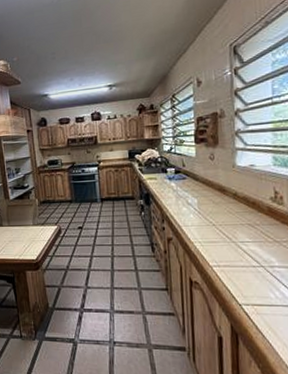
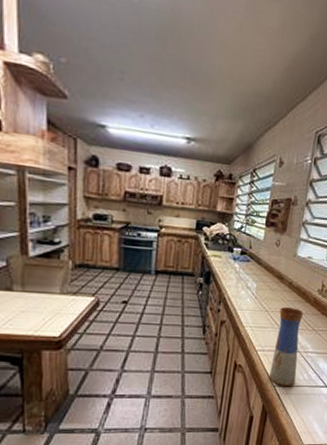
vase: none [229,219,266,306] -> present [269,307,304,387]

